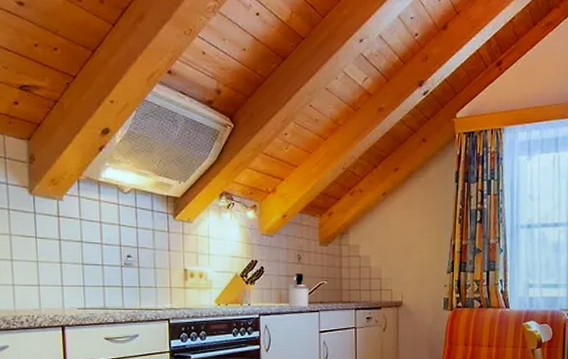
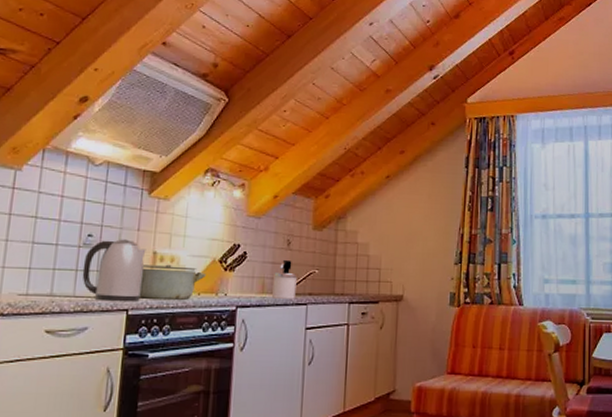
kettle: none [127,259,179,313] -> present [82,239,146,303]
cooking pot: none [176,280,231,311] -> present [139,264,206,301]

